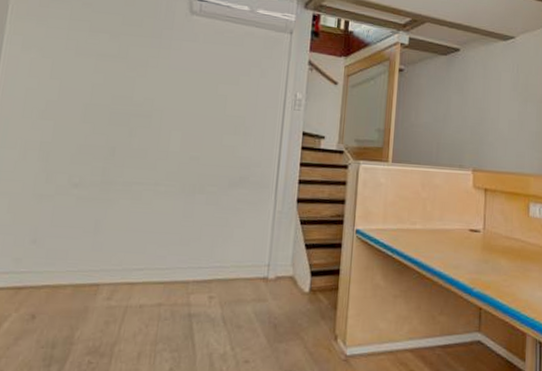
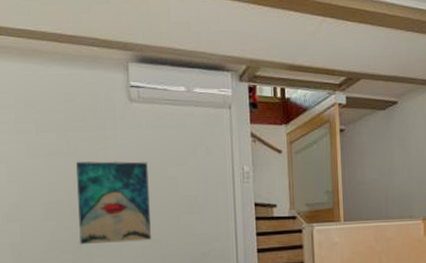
wall art: none [113,67,199,157] -> present [76,160,151,245]

